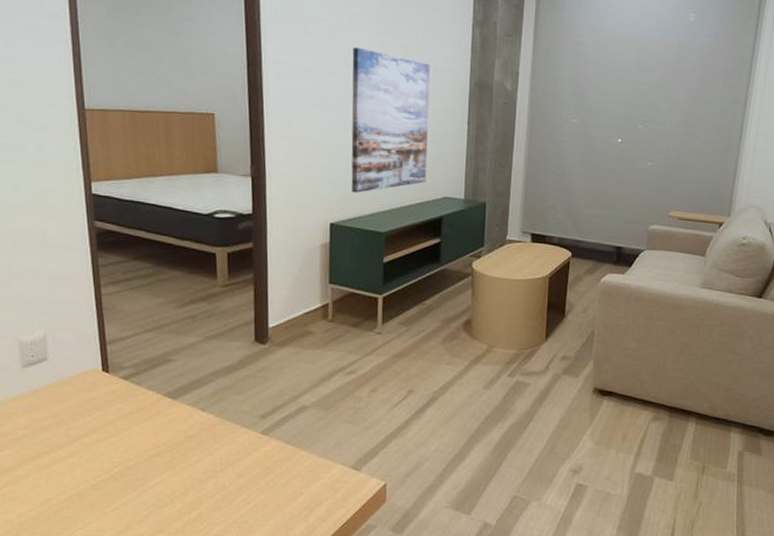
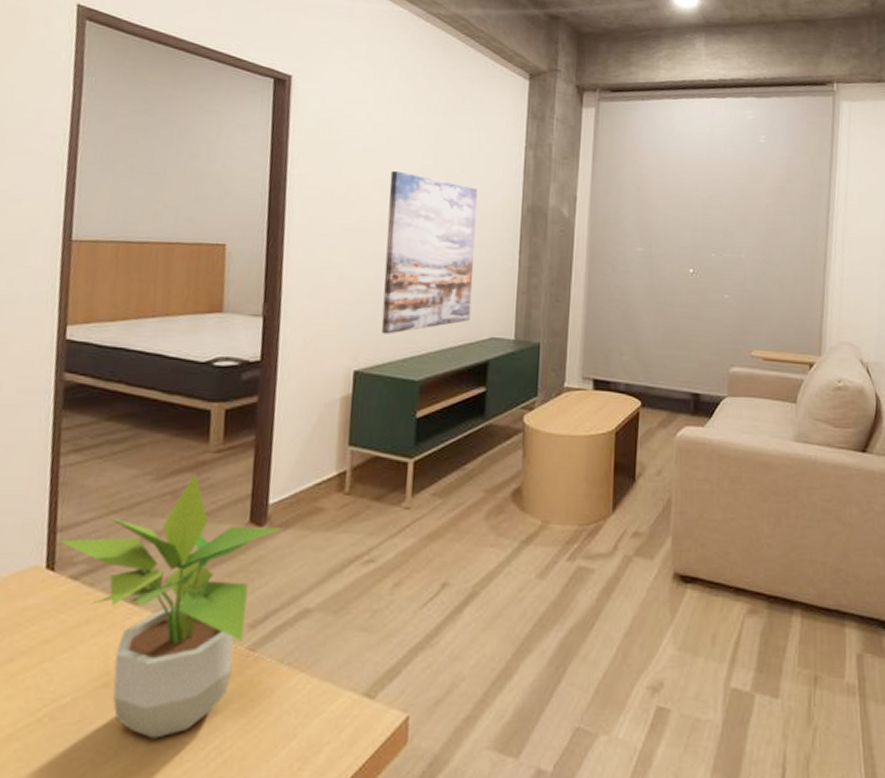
potted plant: none [109,302,281,492] -> present [58,473,283,739]

